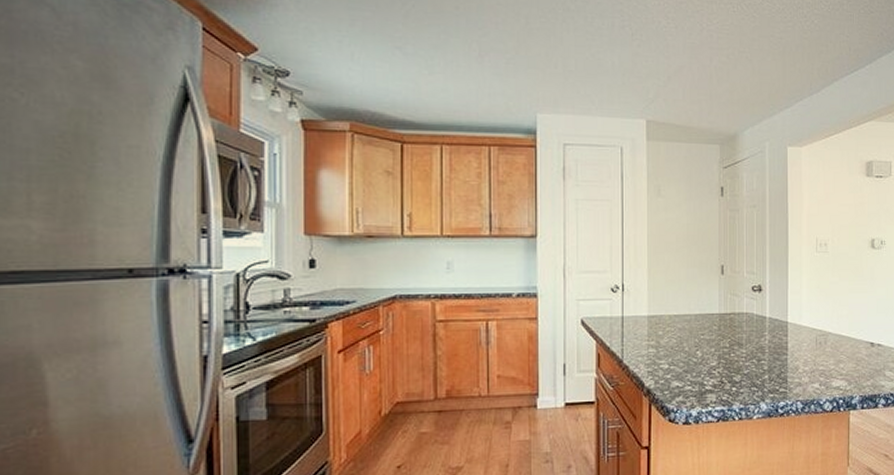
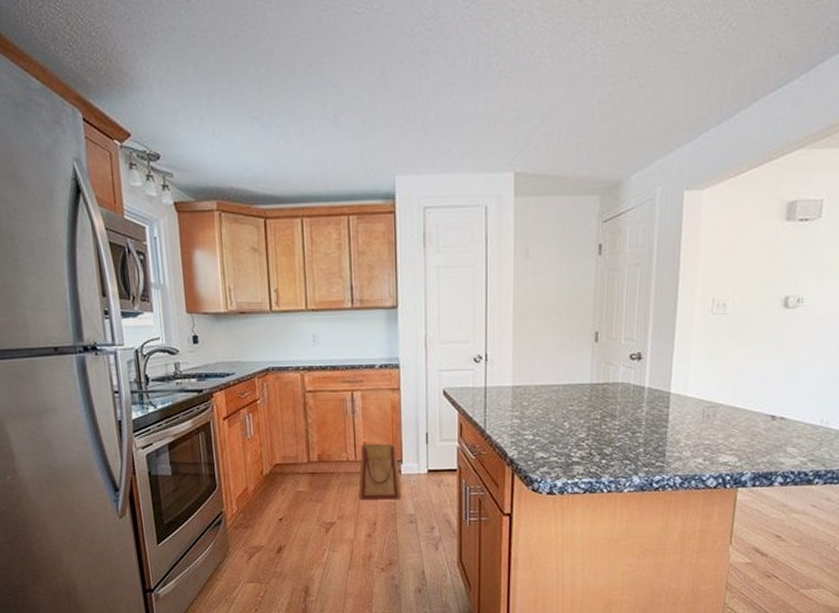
shopping bag: none [489,376,537,439] -> present [358,444,402,500]

